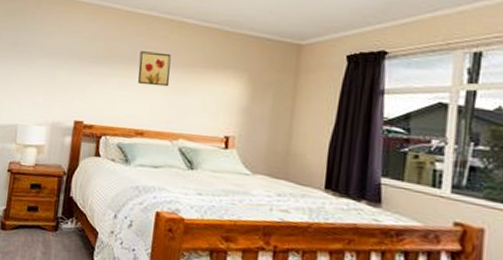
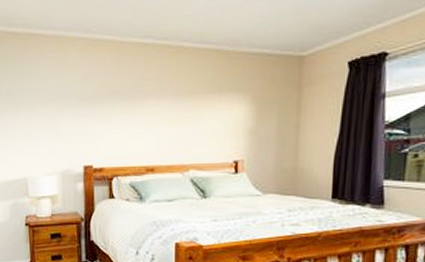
wall art: present [138,51,171,87] -> none [140,83,174,120]

